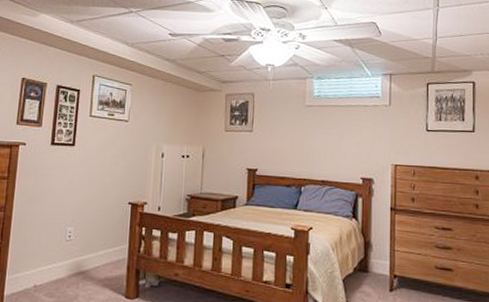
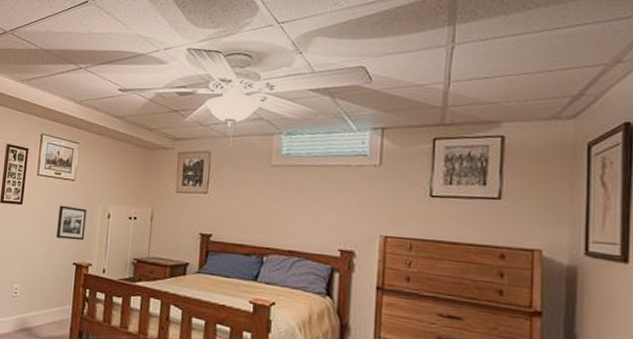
picture frame: none [111,146,141,180] -> present [56,205,87,241]

